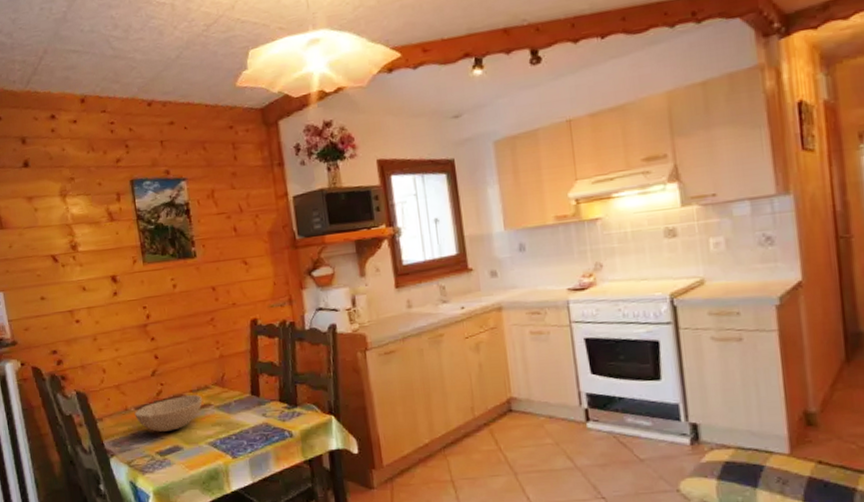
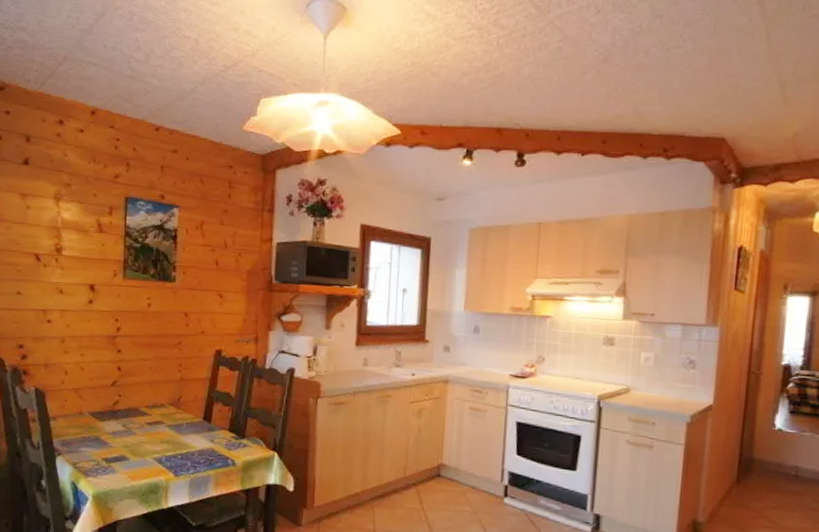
bowl: present [134,395,202,433] -> none [88,409,156,441]

